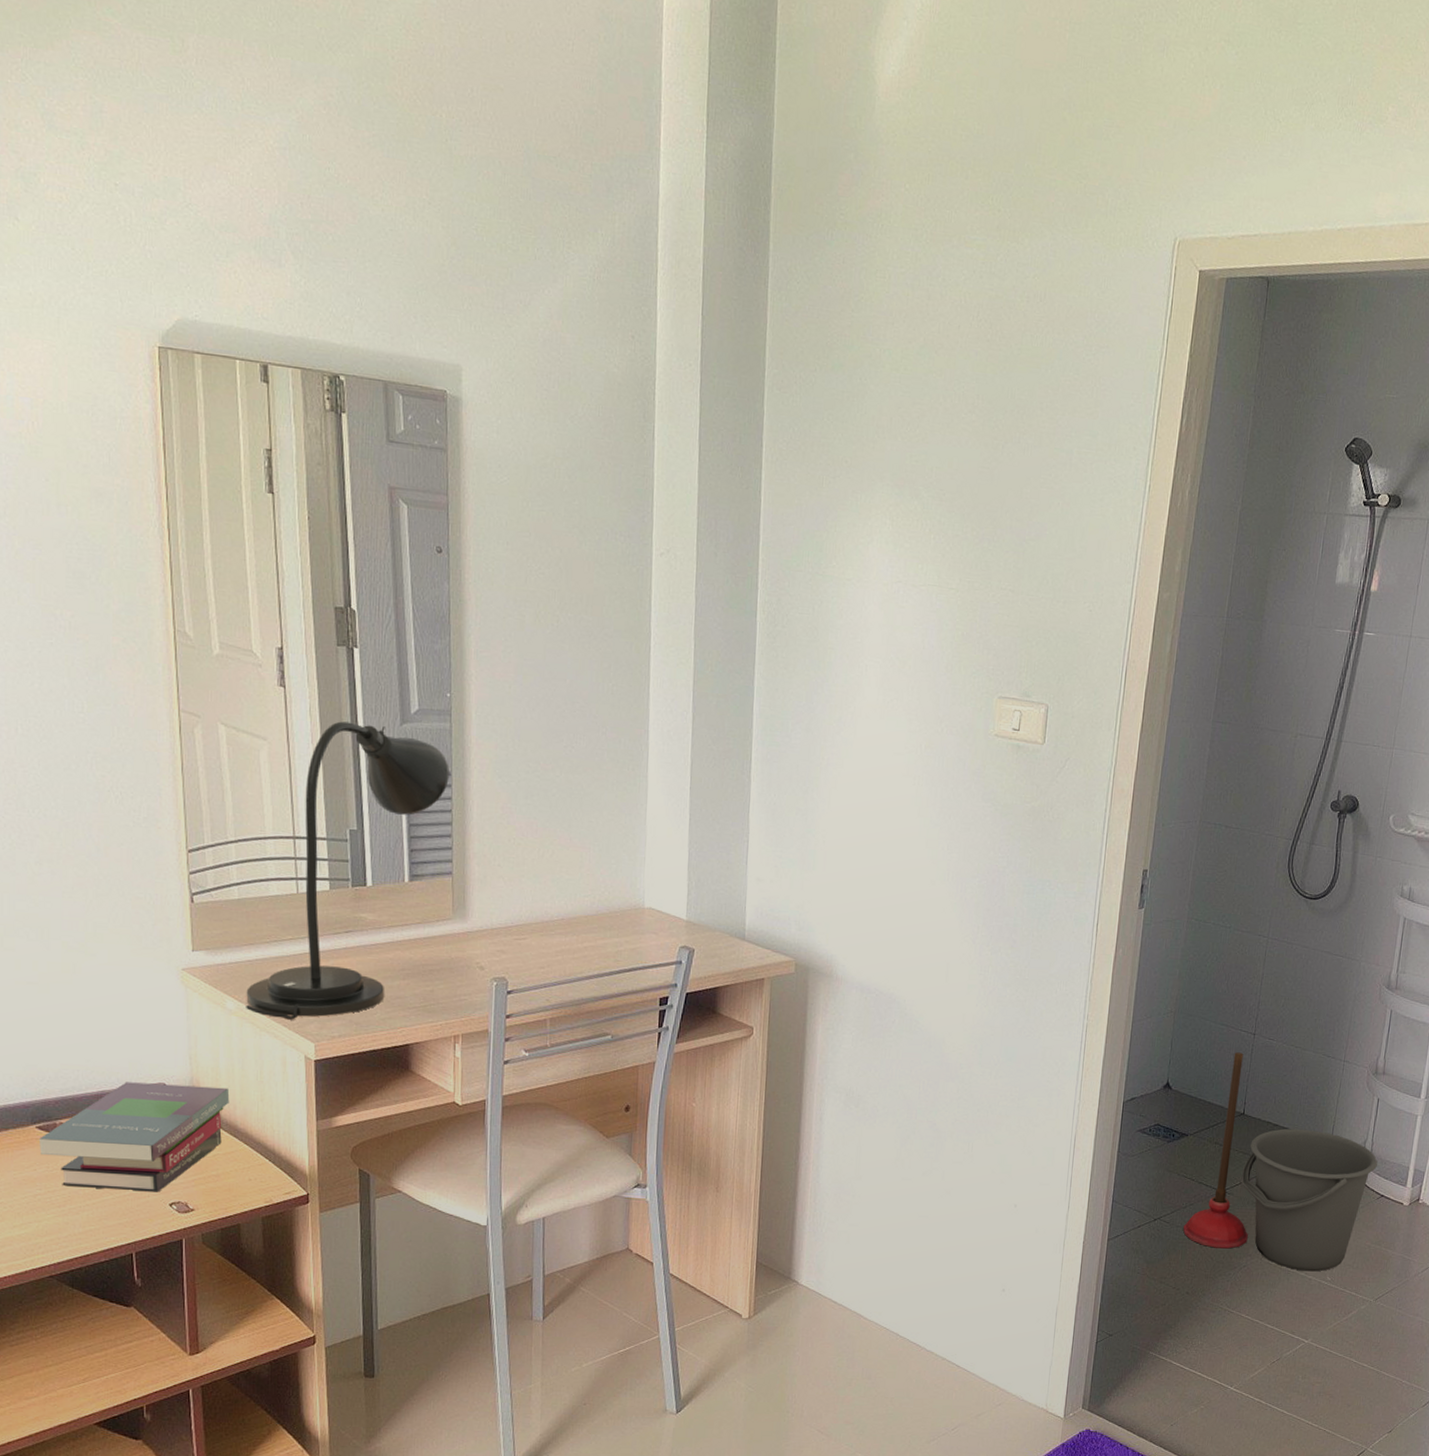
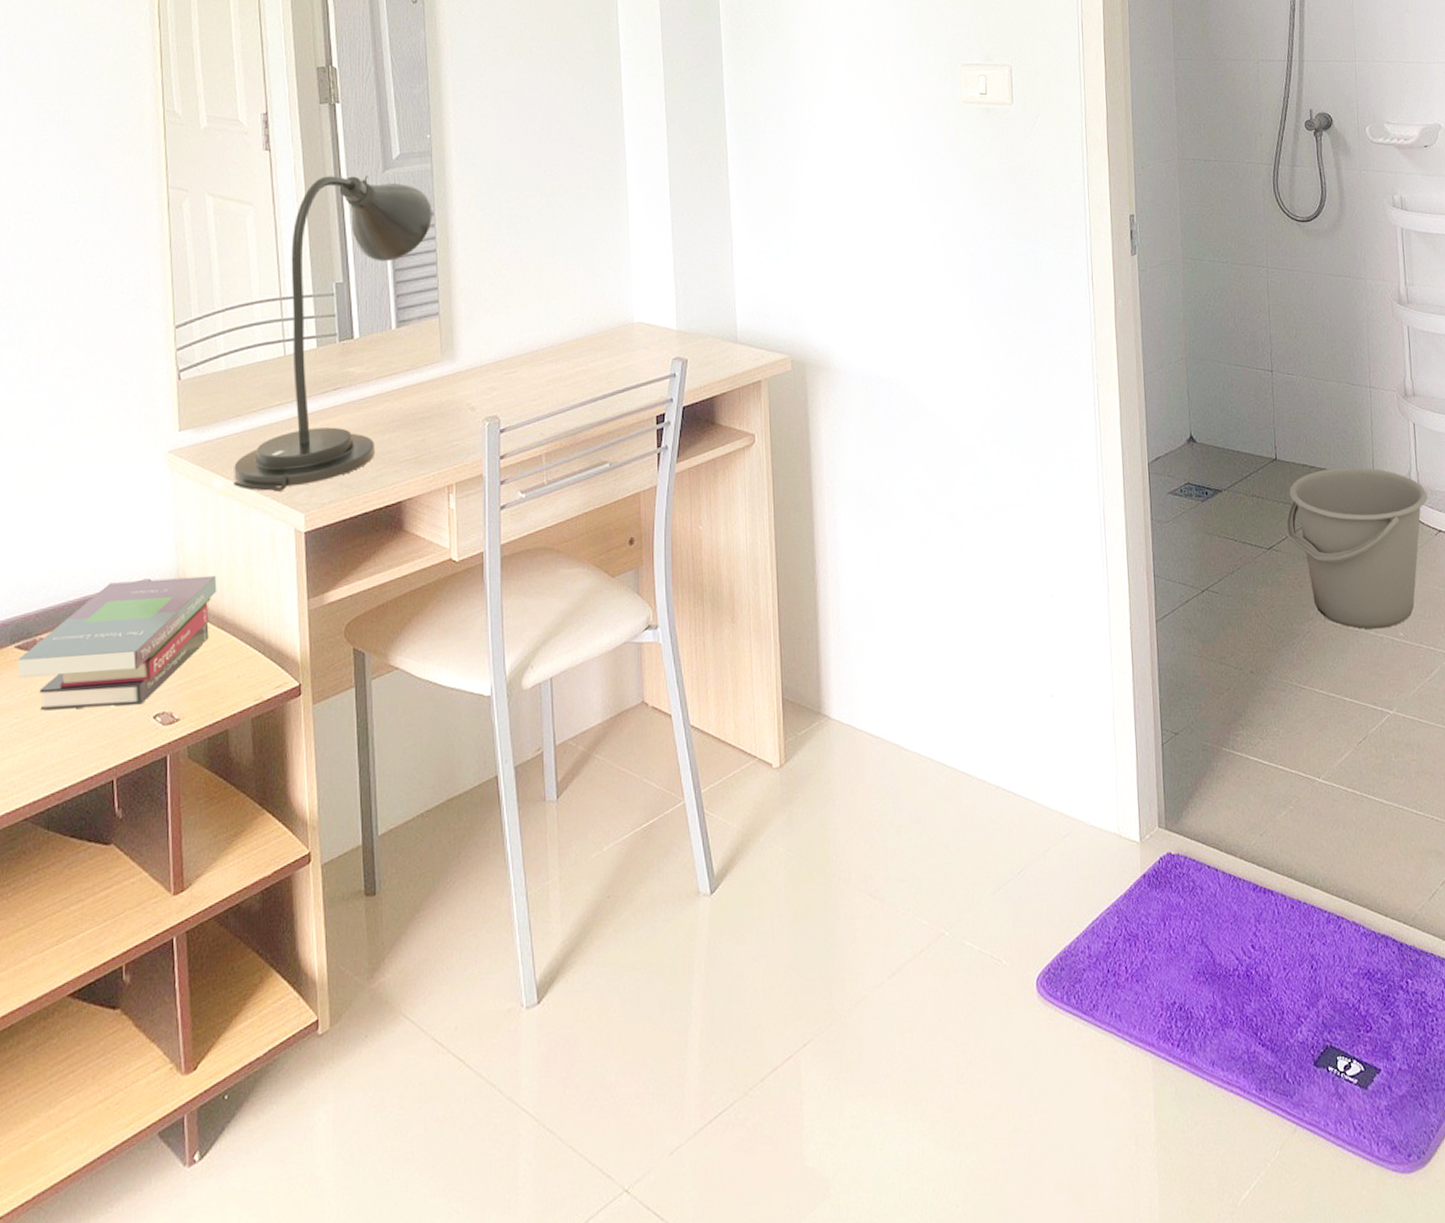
plunger: present [1183,1052,1248,1249] -> none [1235,392,1306,616]

